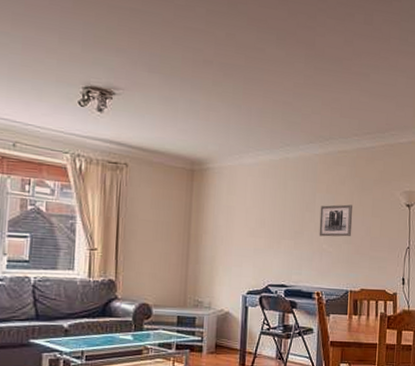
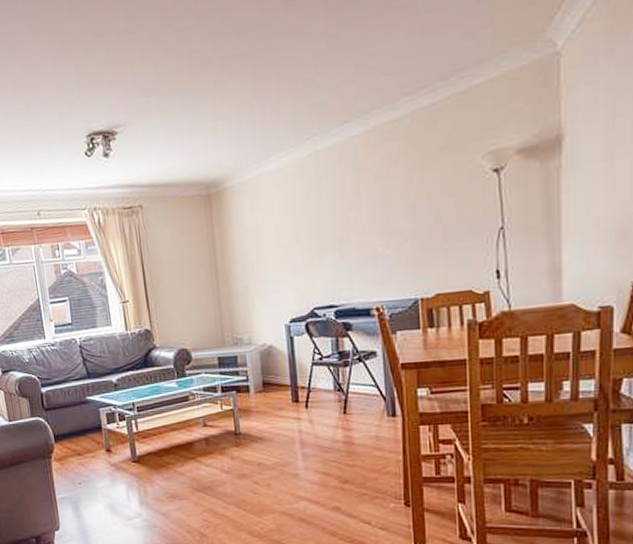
wall art: present [319,204,353,237] -> none [368,189,416,238]

